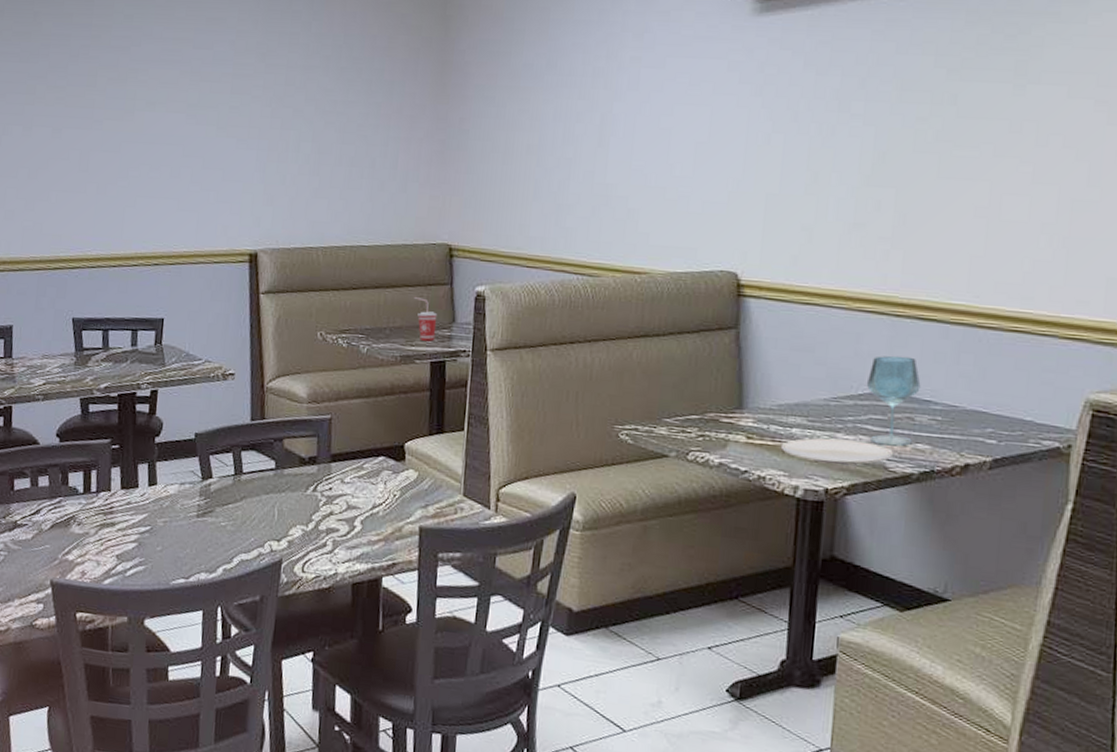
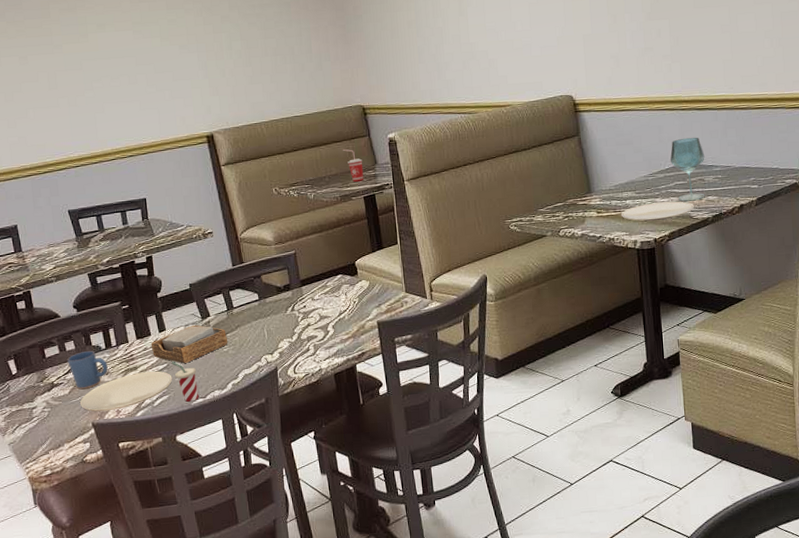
mug: none [37,491,82,538] -> present [67,350,108,390]
plate: none [41,530,154,571] -> present [79,371,173,412]
napkin holder: none [135,484,229,531] -> present [151,324,228,363]
beverage cup: none [155,524,183,581] -> present [171,361,199,403]

